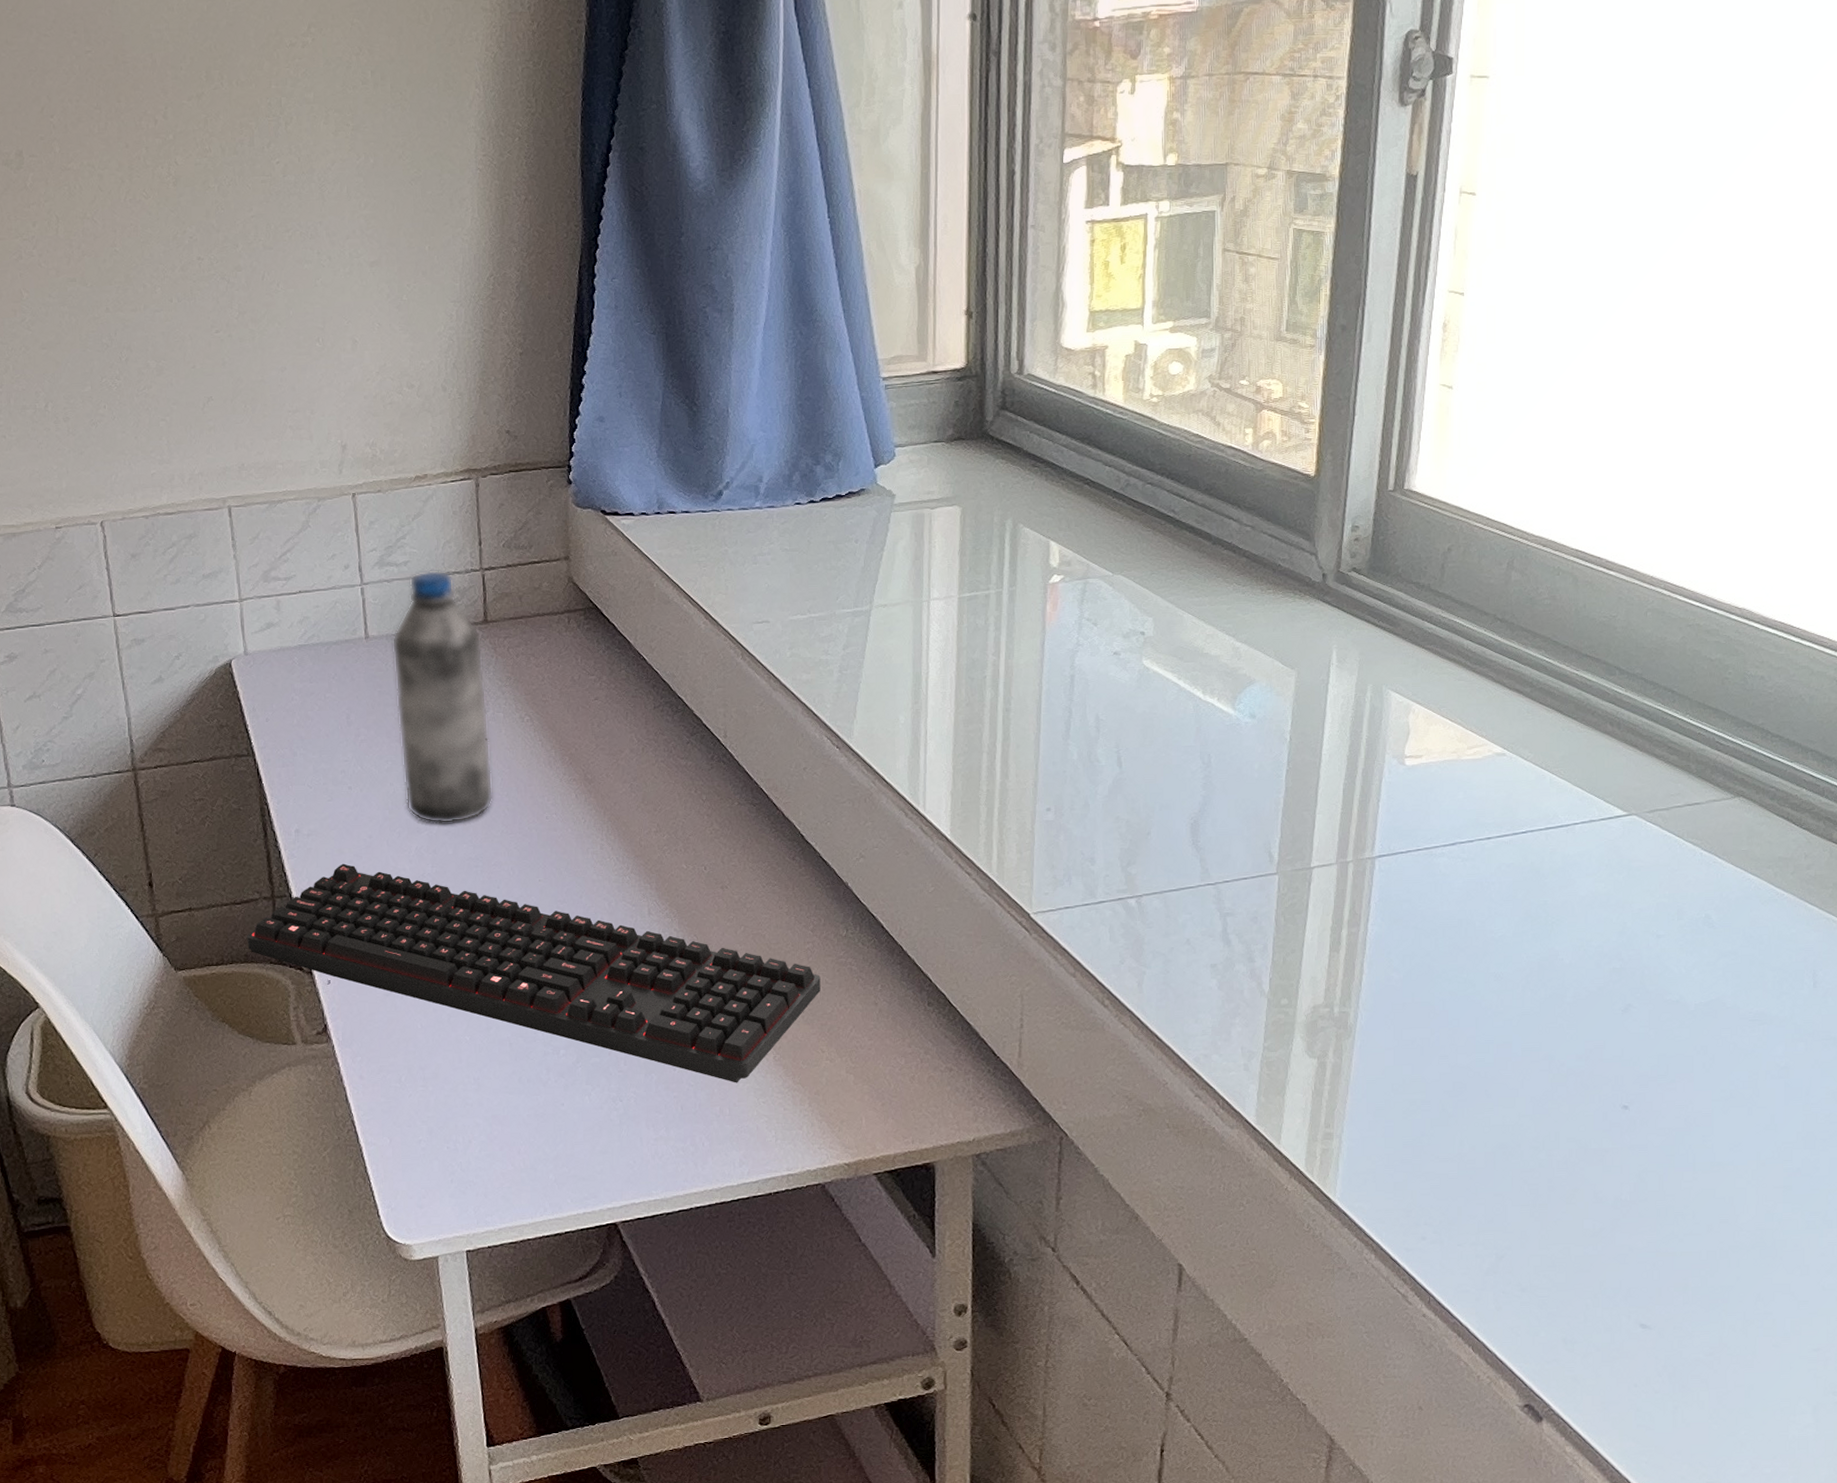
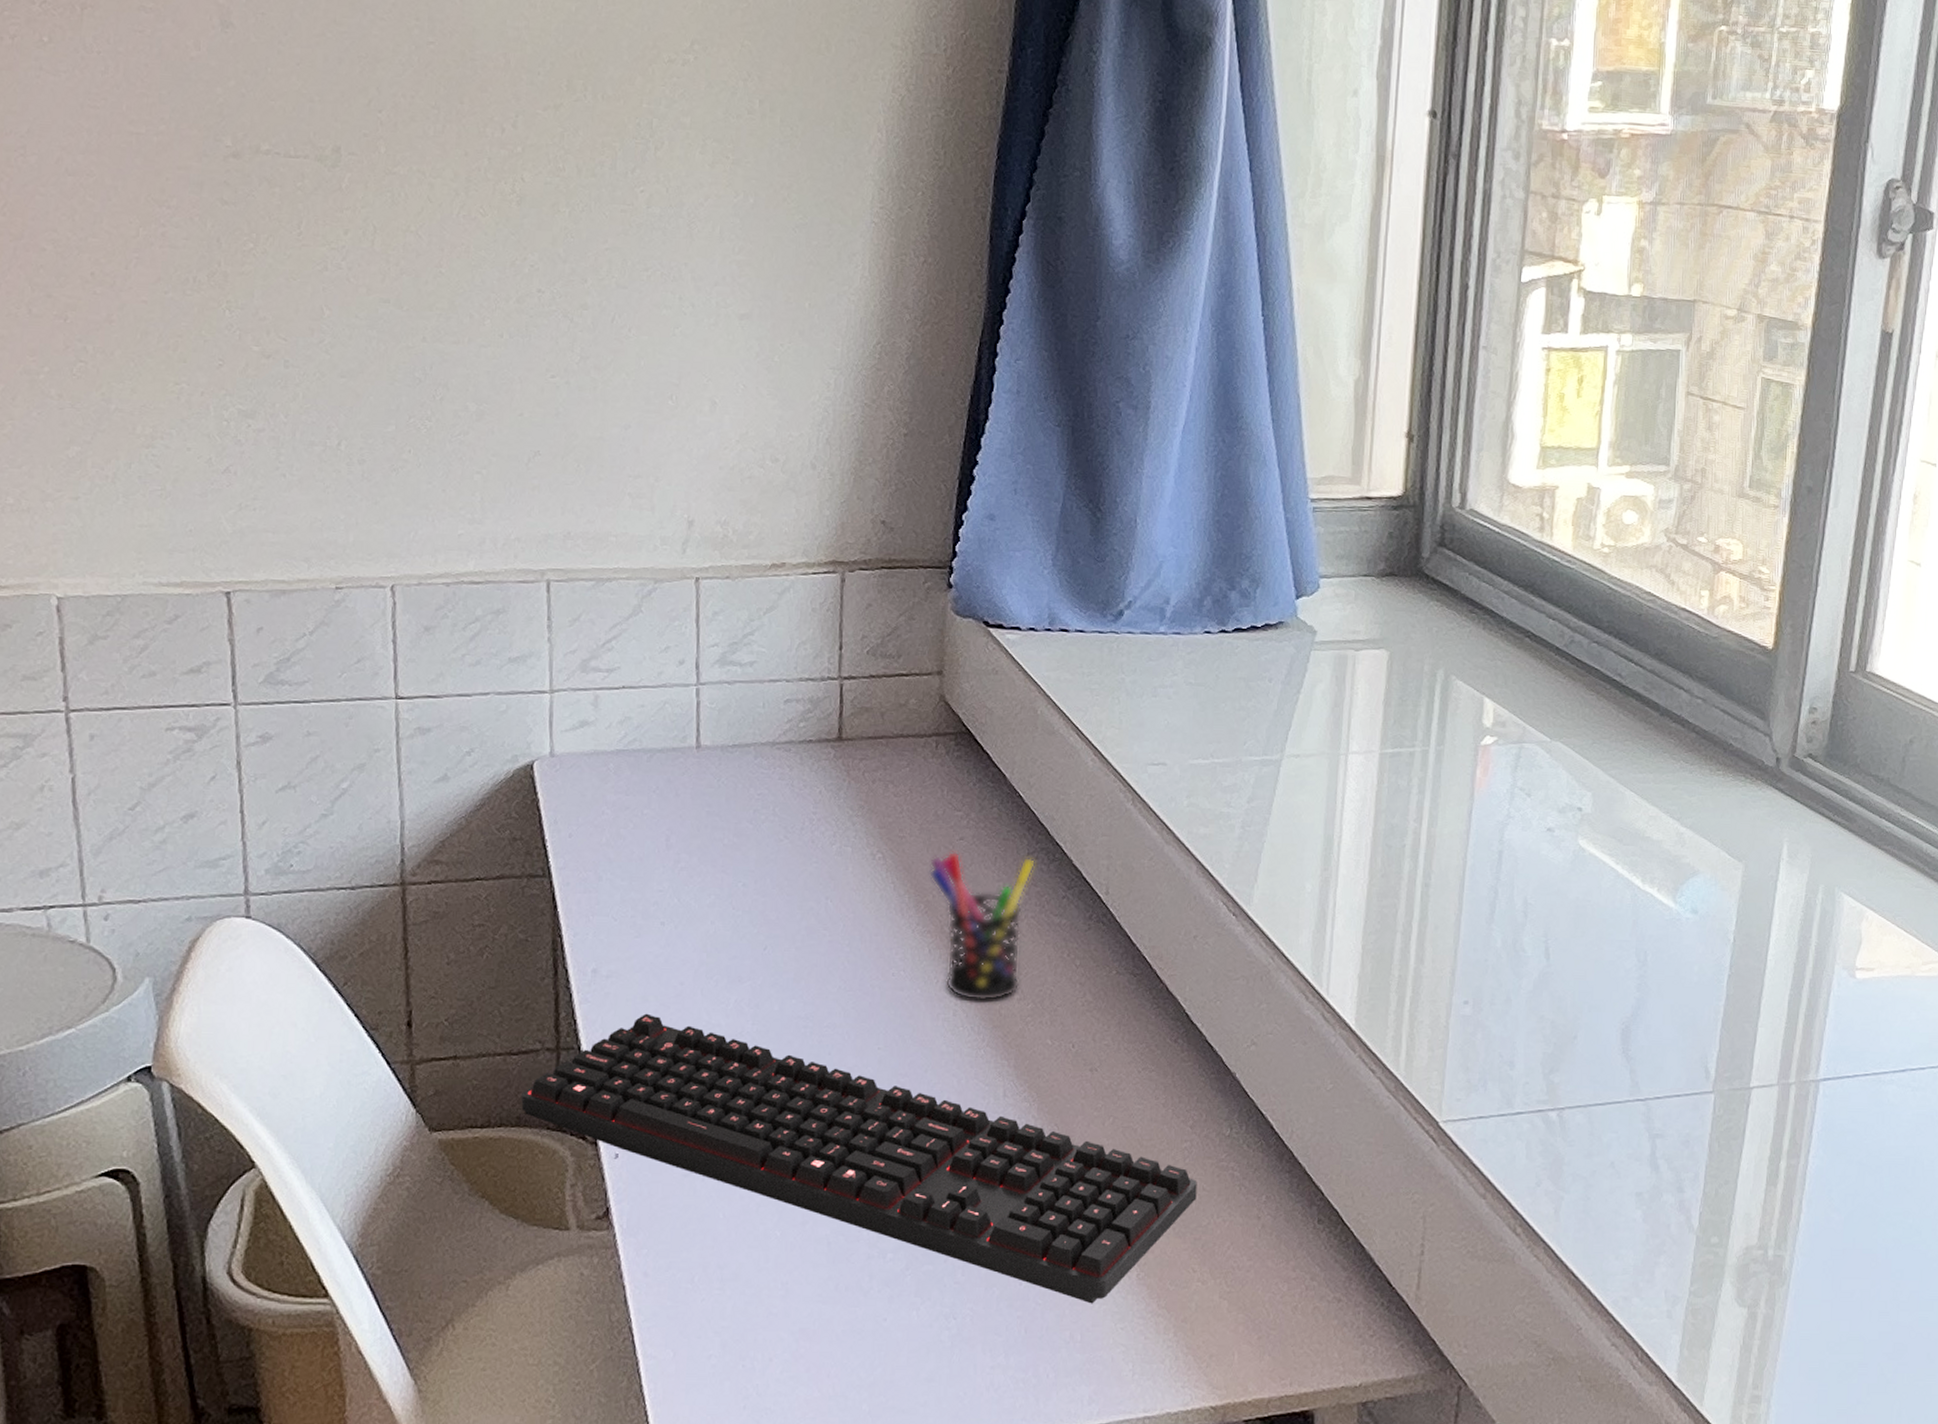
water bottle: present [391,570,493,824] -> none [726,674,834,975]
pen holder: none [571,710,661,836] -> present [929,851,1035,1001]

